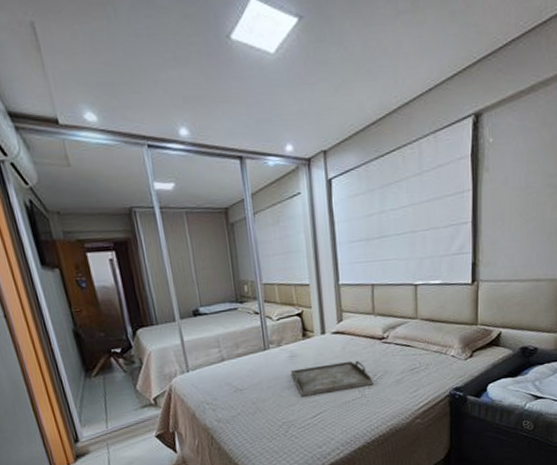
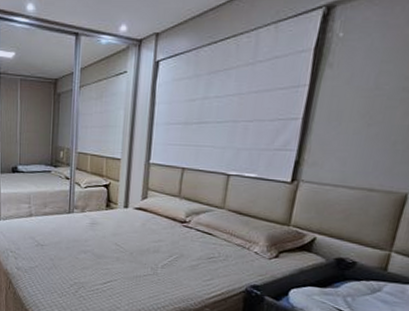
serving tray: present [290,360,374,397] -> none [88,236,168,265]

